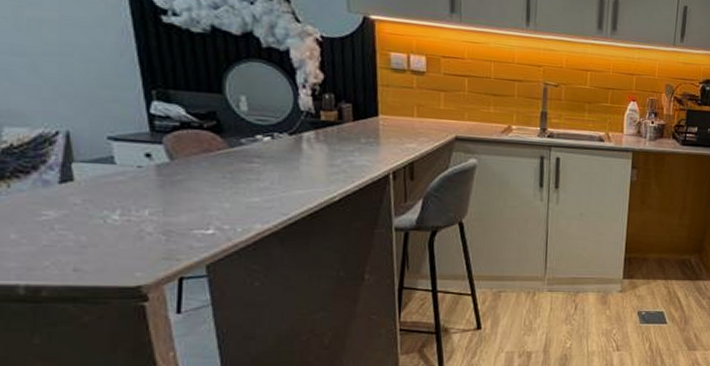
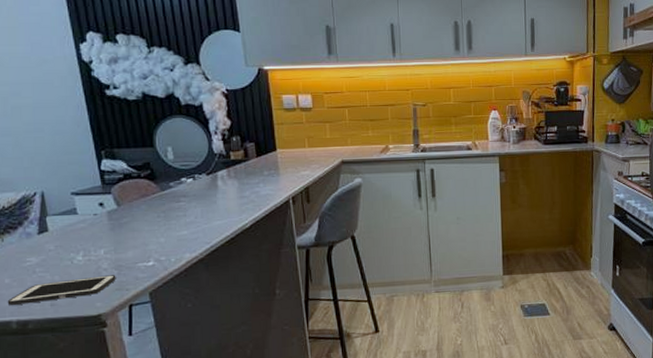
cell phone: none [13,240,164,267] -> present [7,275,116,305]

